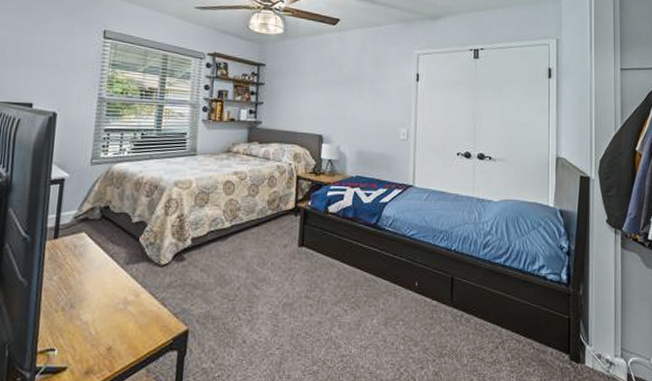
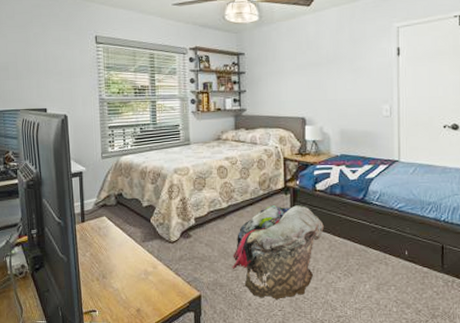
laundry basket: none [228,227,333,336] -> present [232,205,324,299]

